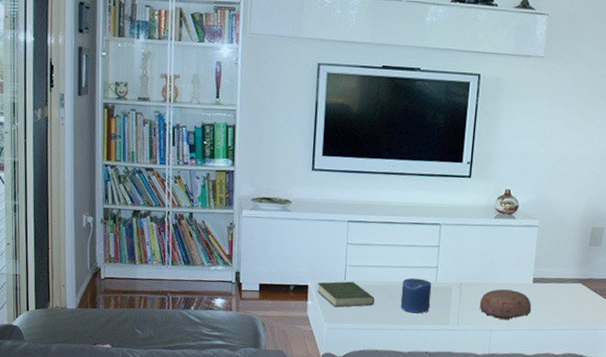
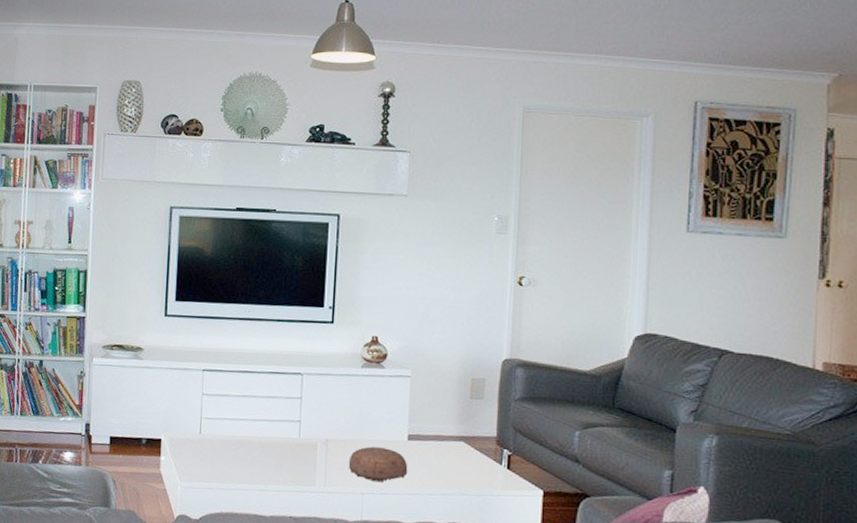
book: present [317,281,375,308] -> none [171,435,233,464]
candle: present [400,277,432,314] -> none [260,432,295,473]

